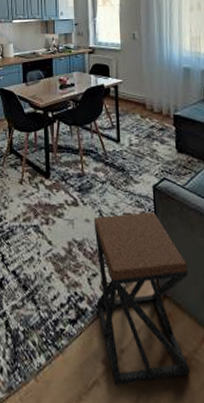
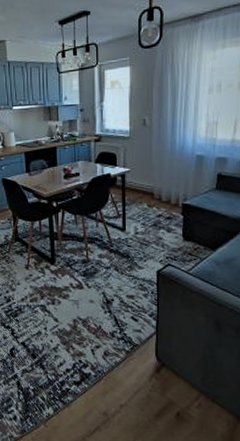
stool: present [93,211,191,386] -> none [97,294,186,432]

